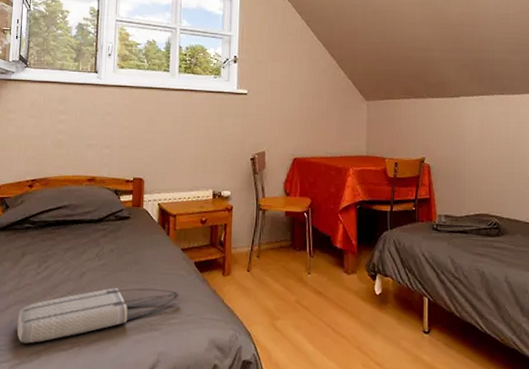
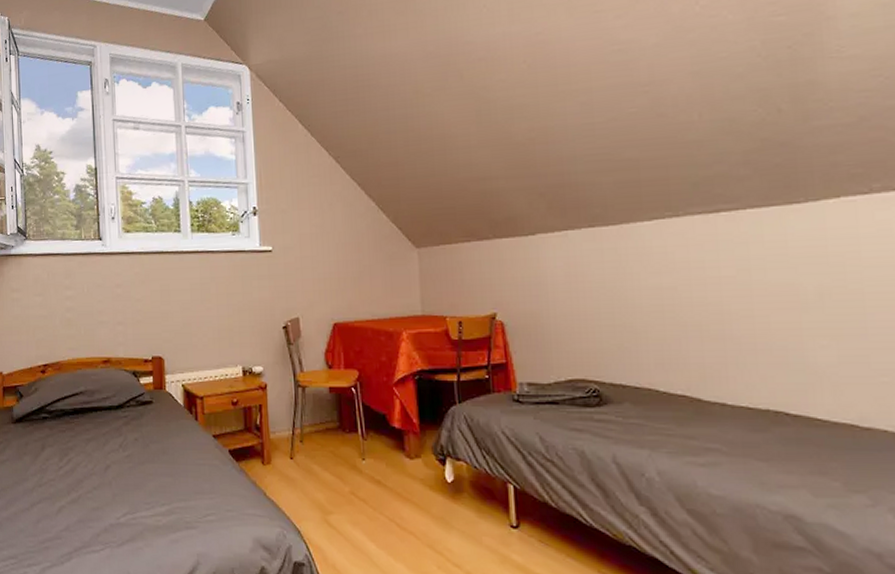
tote bag: present [17,288,179,344] -> none [43,481,215,545]

